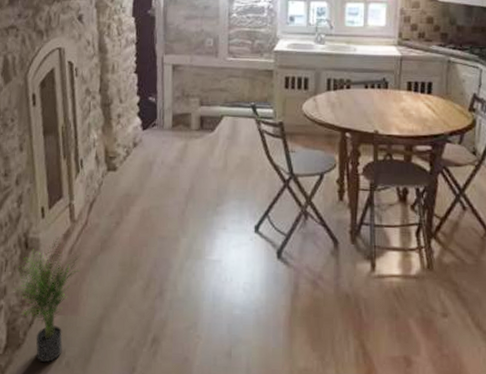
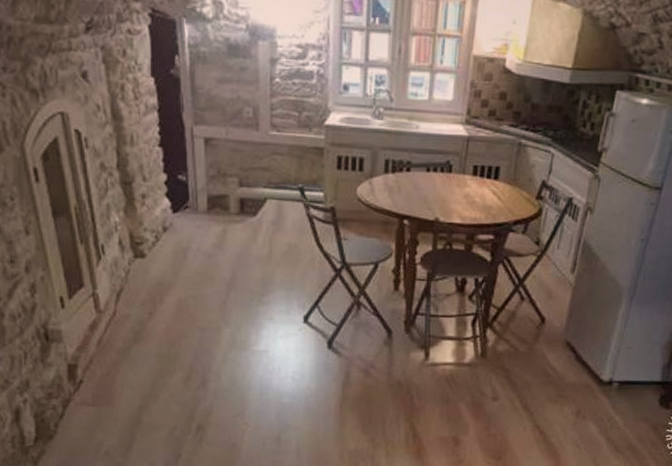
potted plant: present [10,236,81,363] -> none [33,327,112,453]

